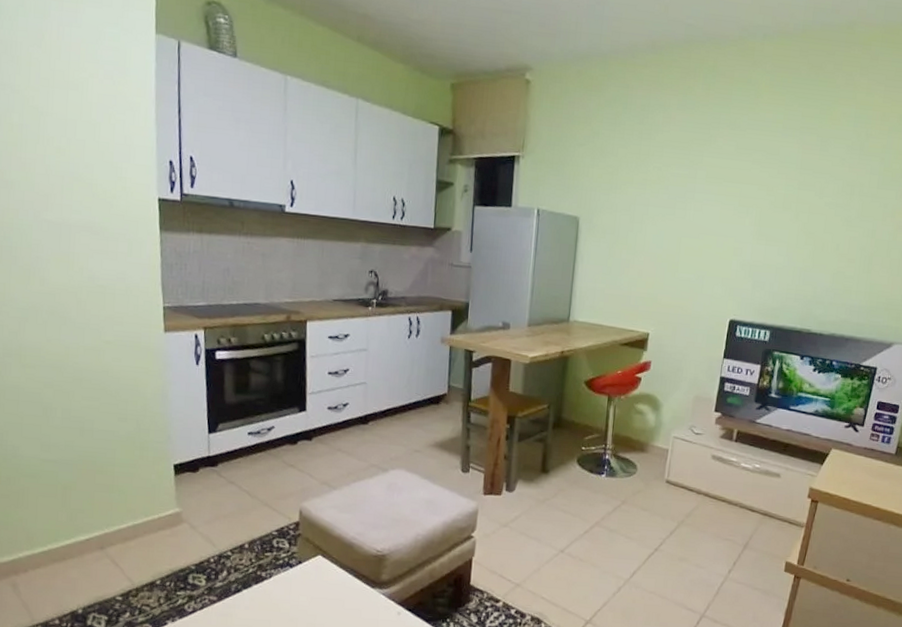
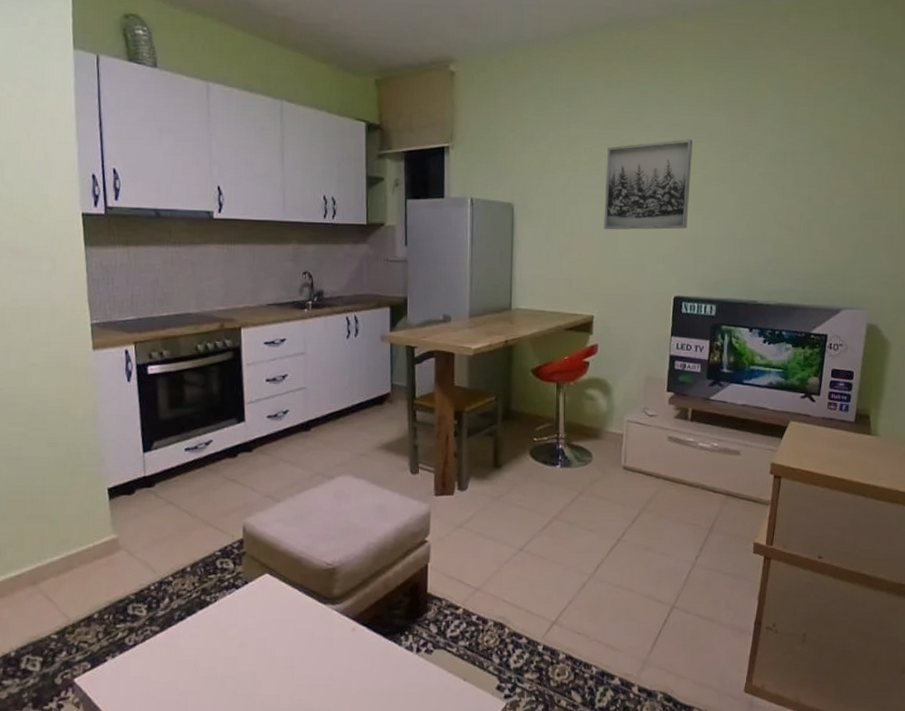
wall art: none [666,164,763,254] -> present [604,139,693,230]

